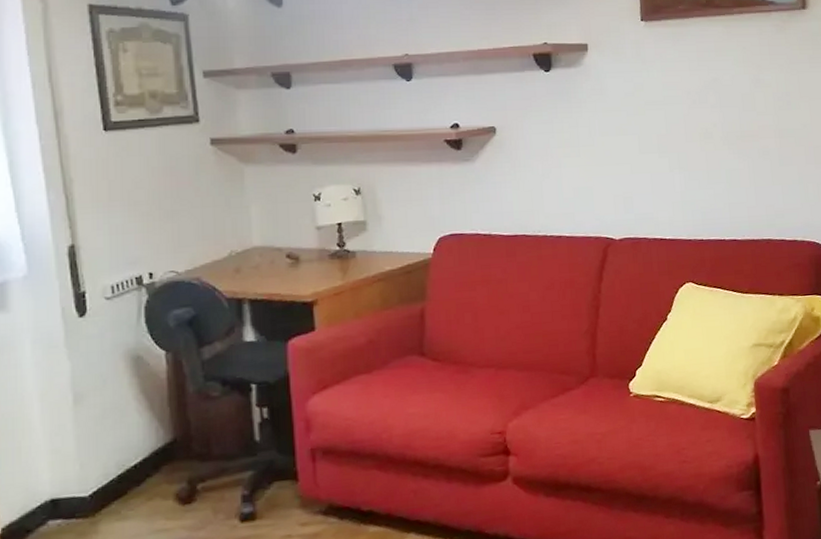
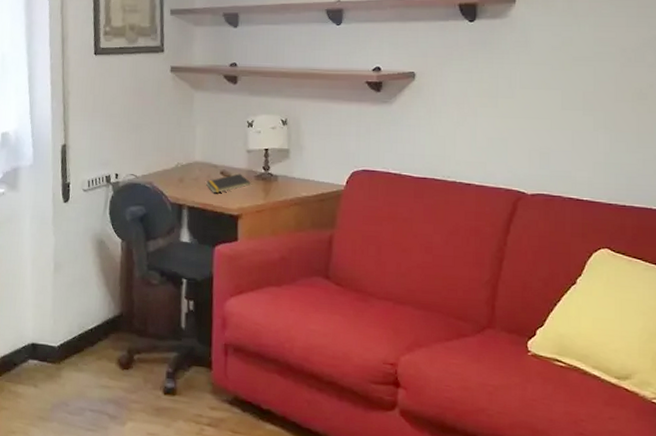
notepad: none [270,254,325,281] -> present [206,173,251,194]

